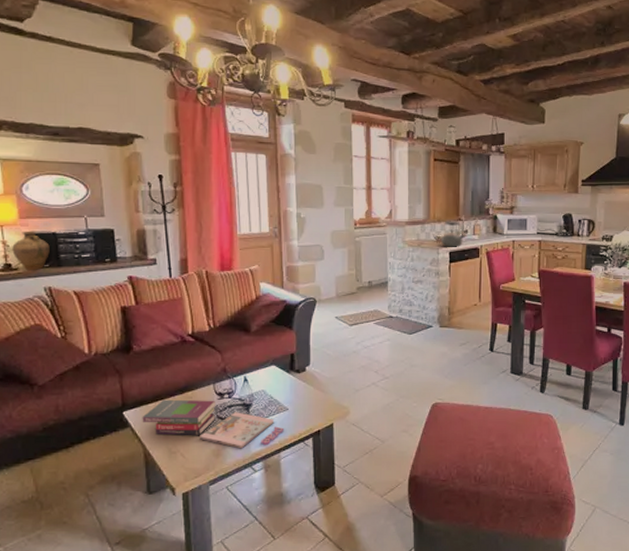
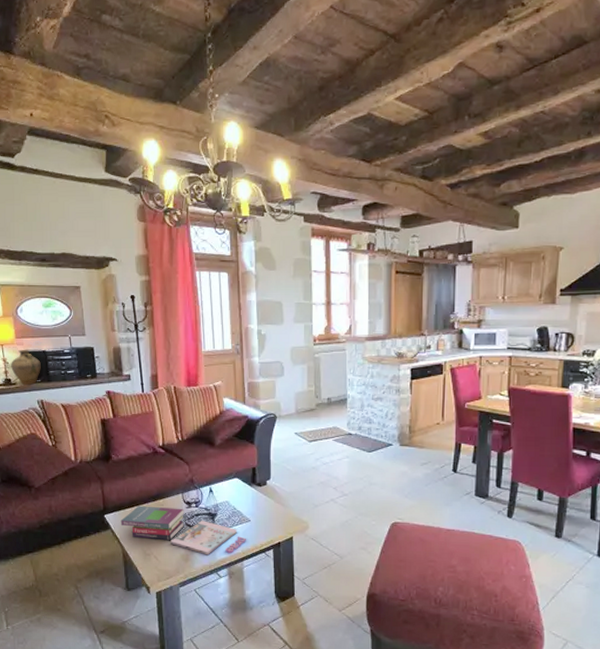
kettle: present [441,222,466,247] -> none [402,337,429,363]

